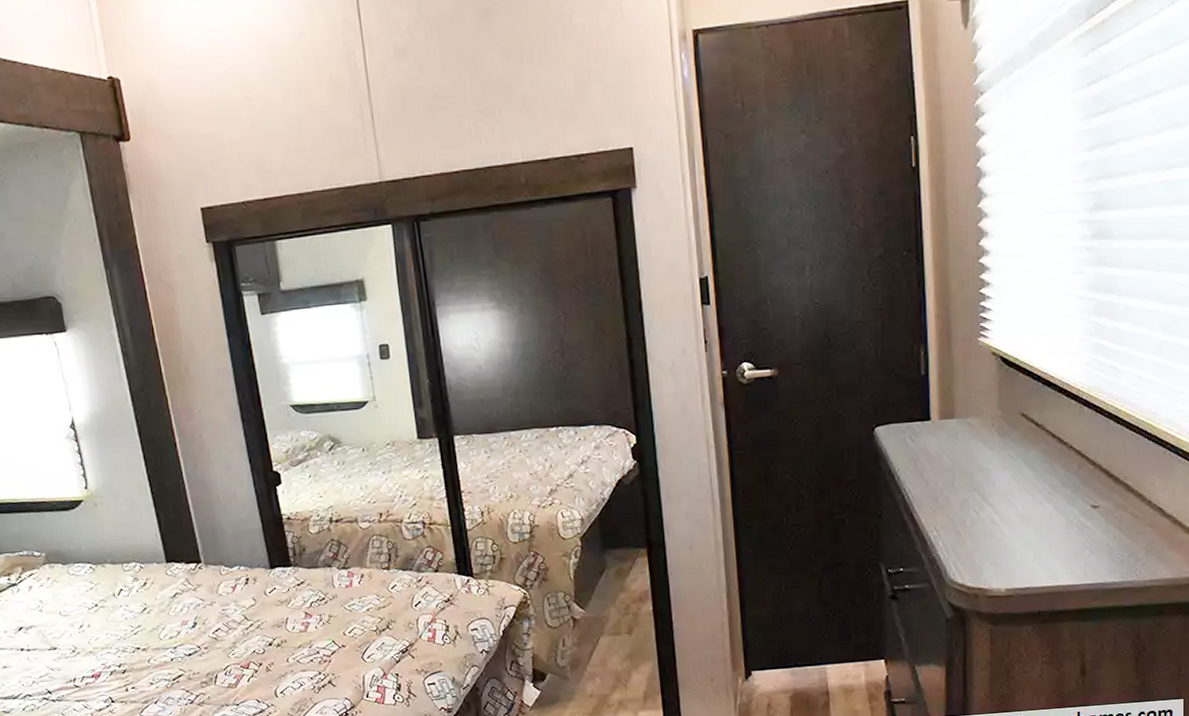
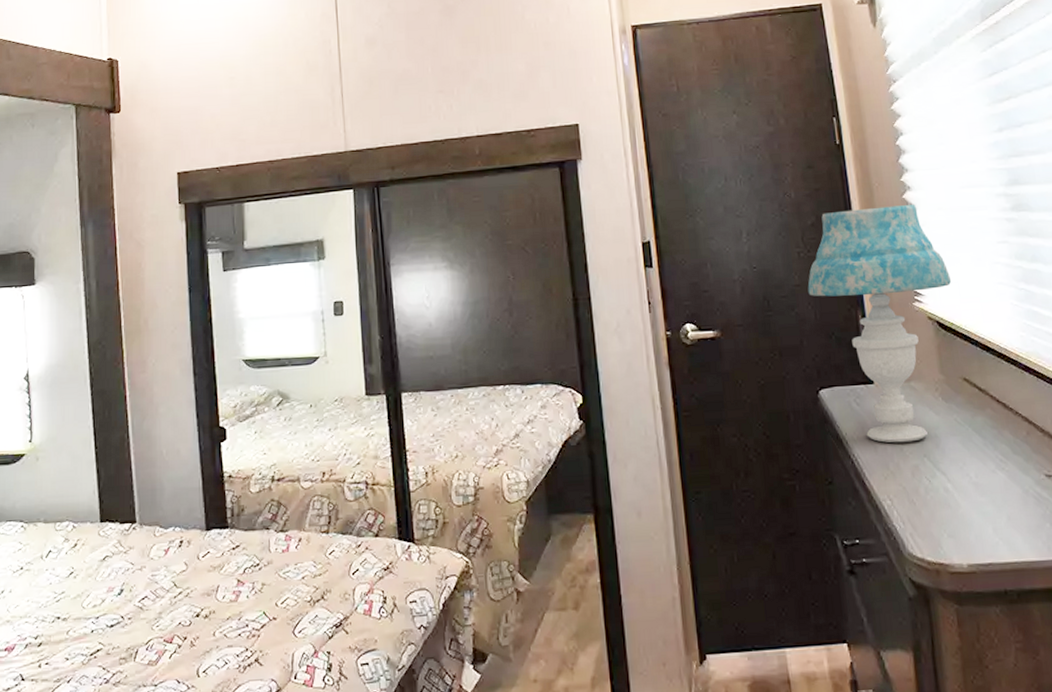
table lamp: none [870,233,1019,478] -> present [807,205,951,443]

